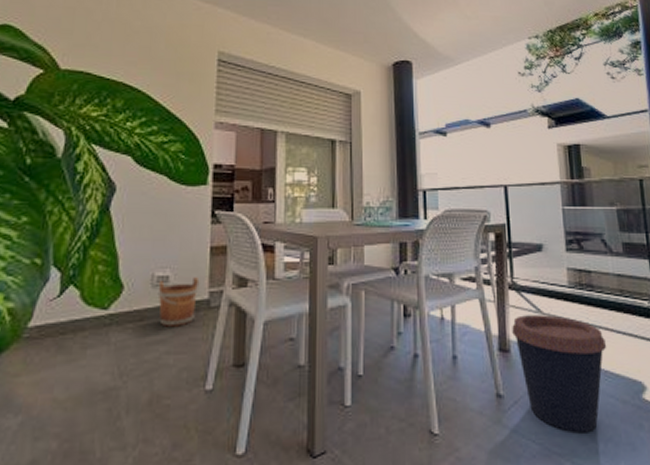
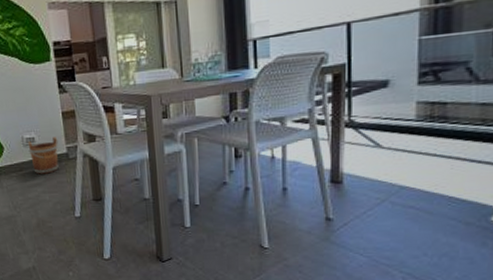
coffee cup: present [512,315,607,433] -> none [346,148,456,249]

